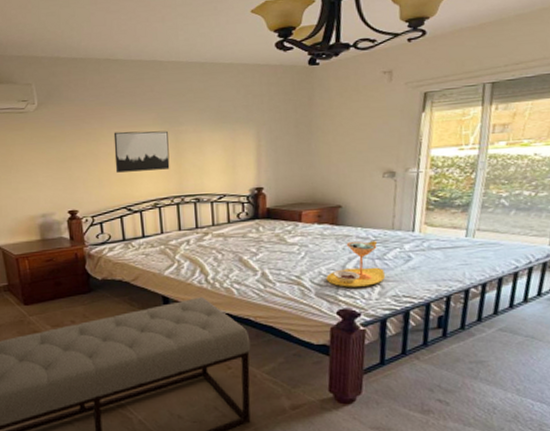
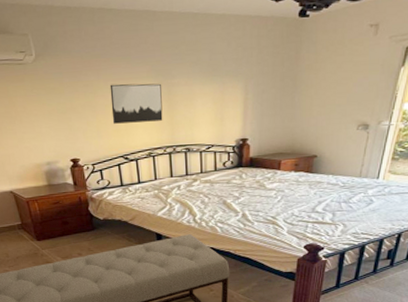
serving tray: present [326,241,385,287] -> none [297,187,348,226]

